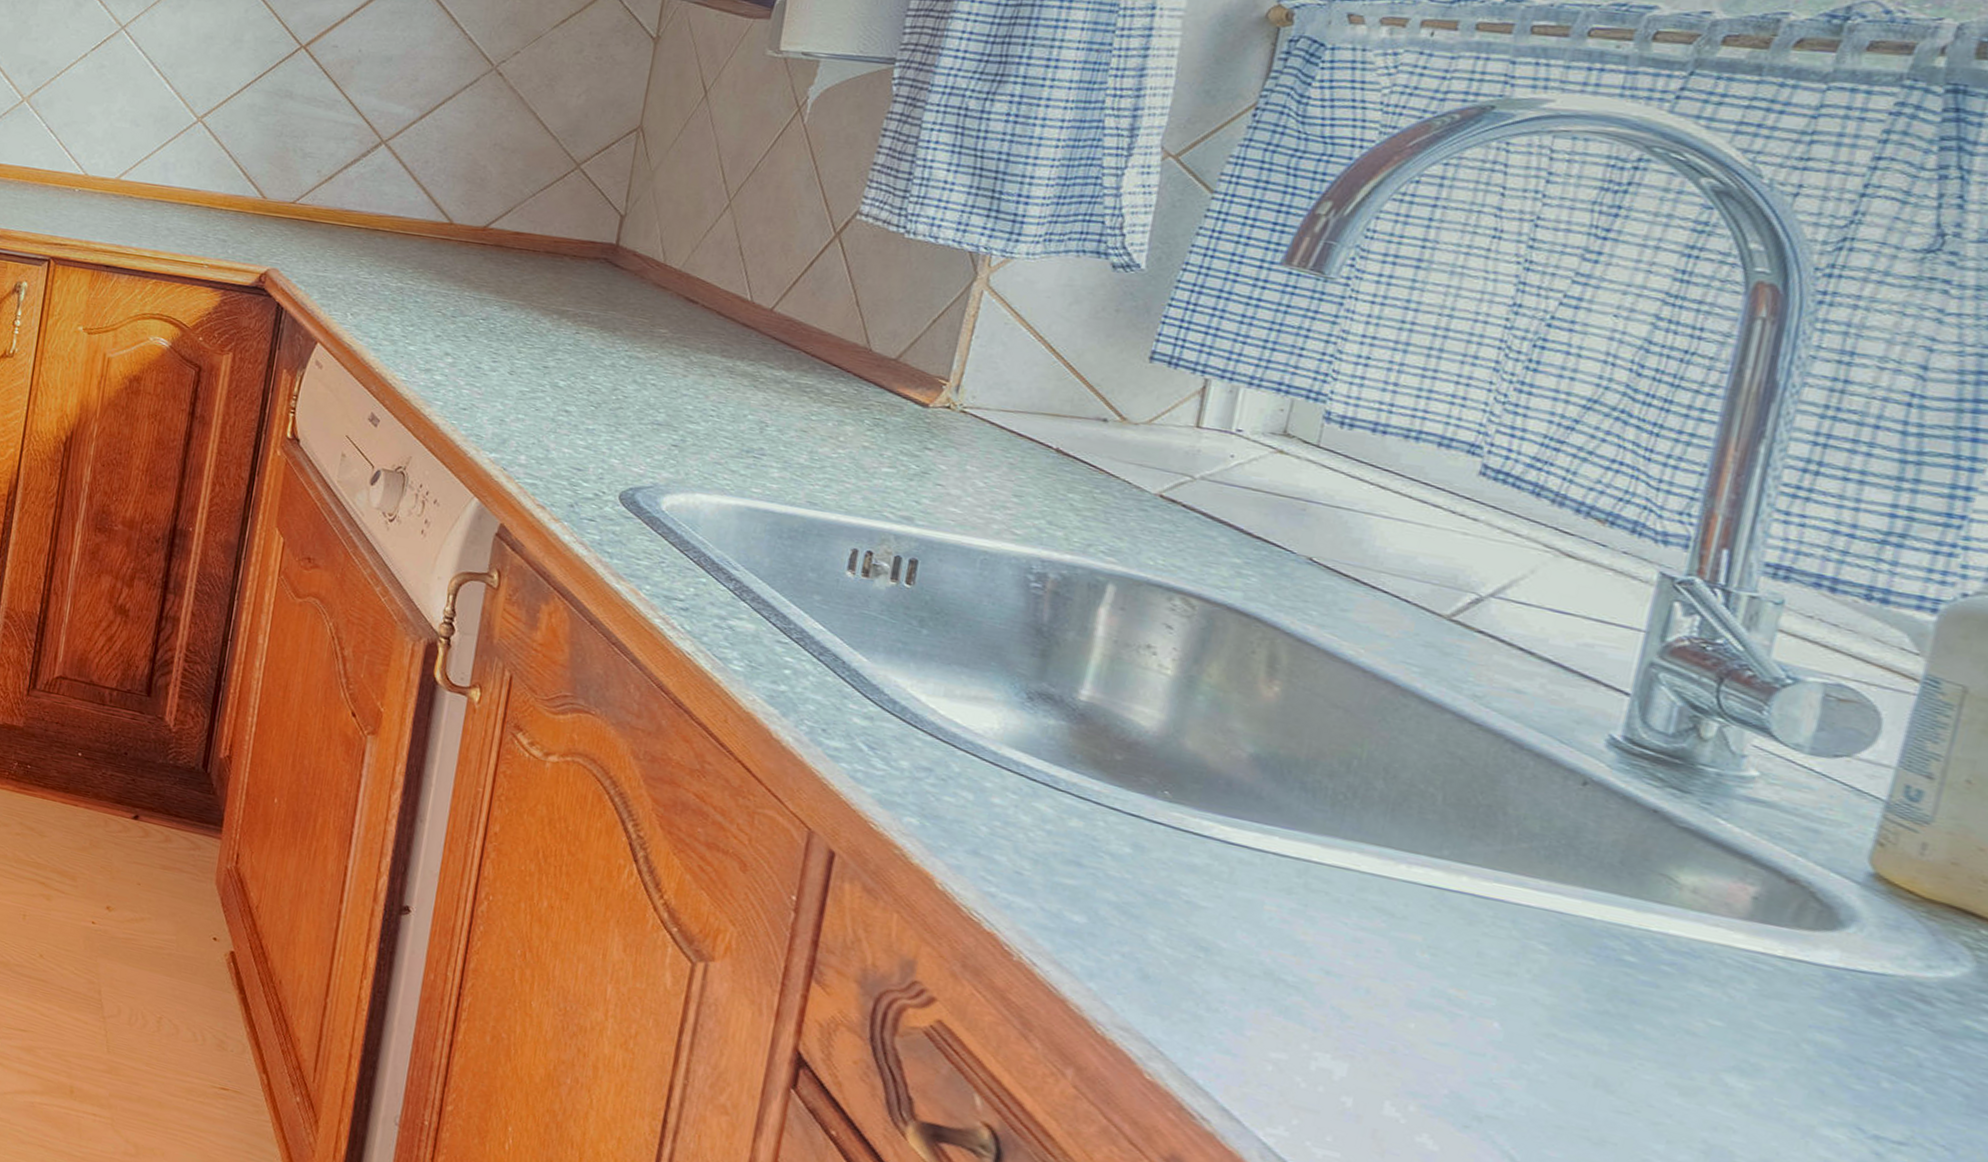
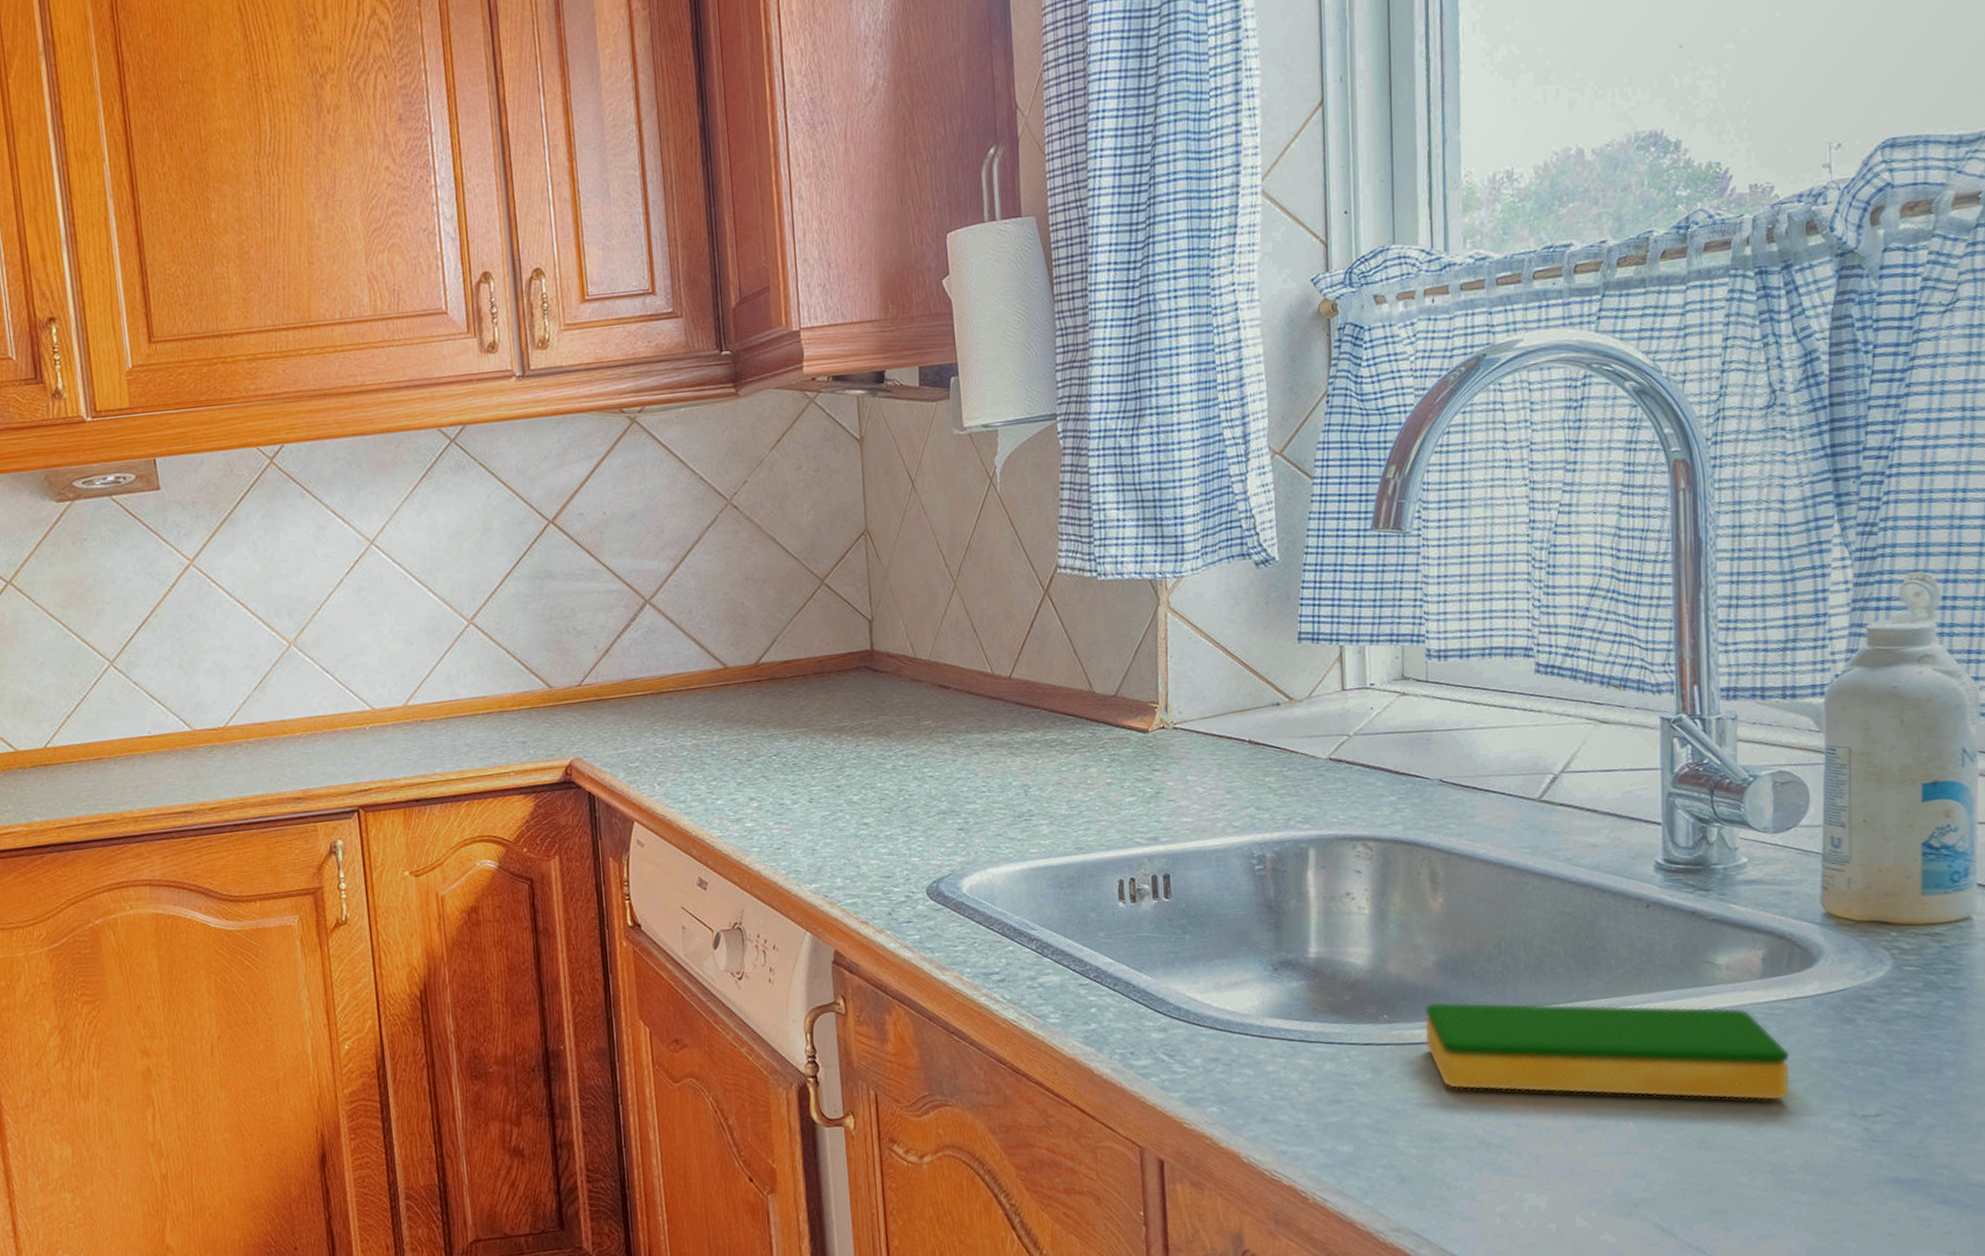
dish sponge: none [1215,797,1771,1074] -> present [1424,1001,1789,1101]

